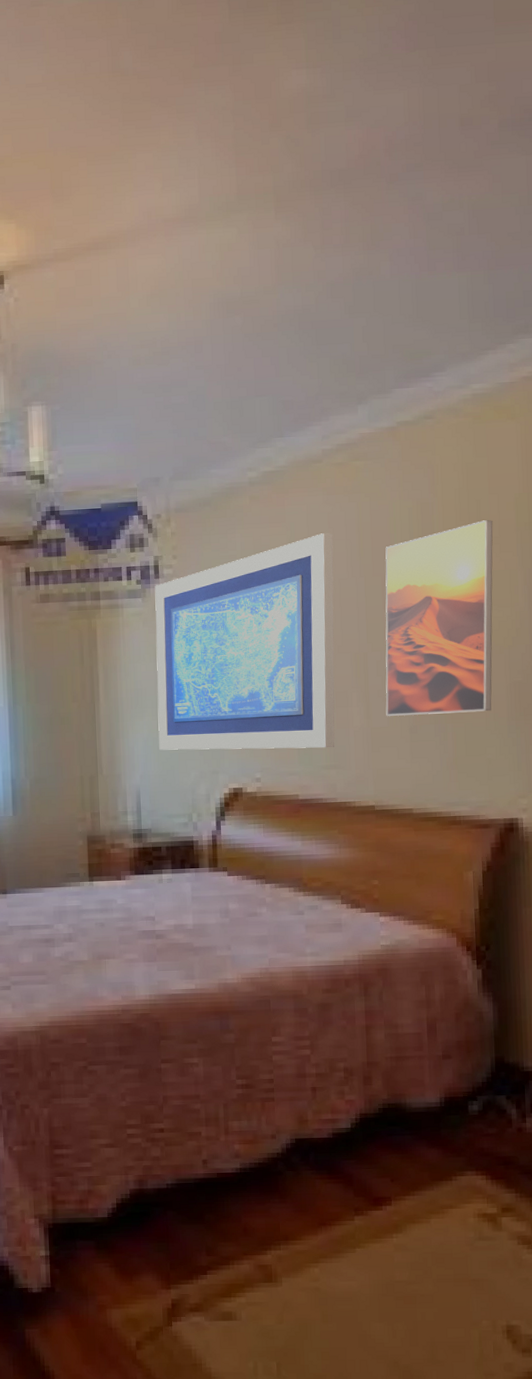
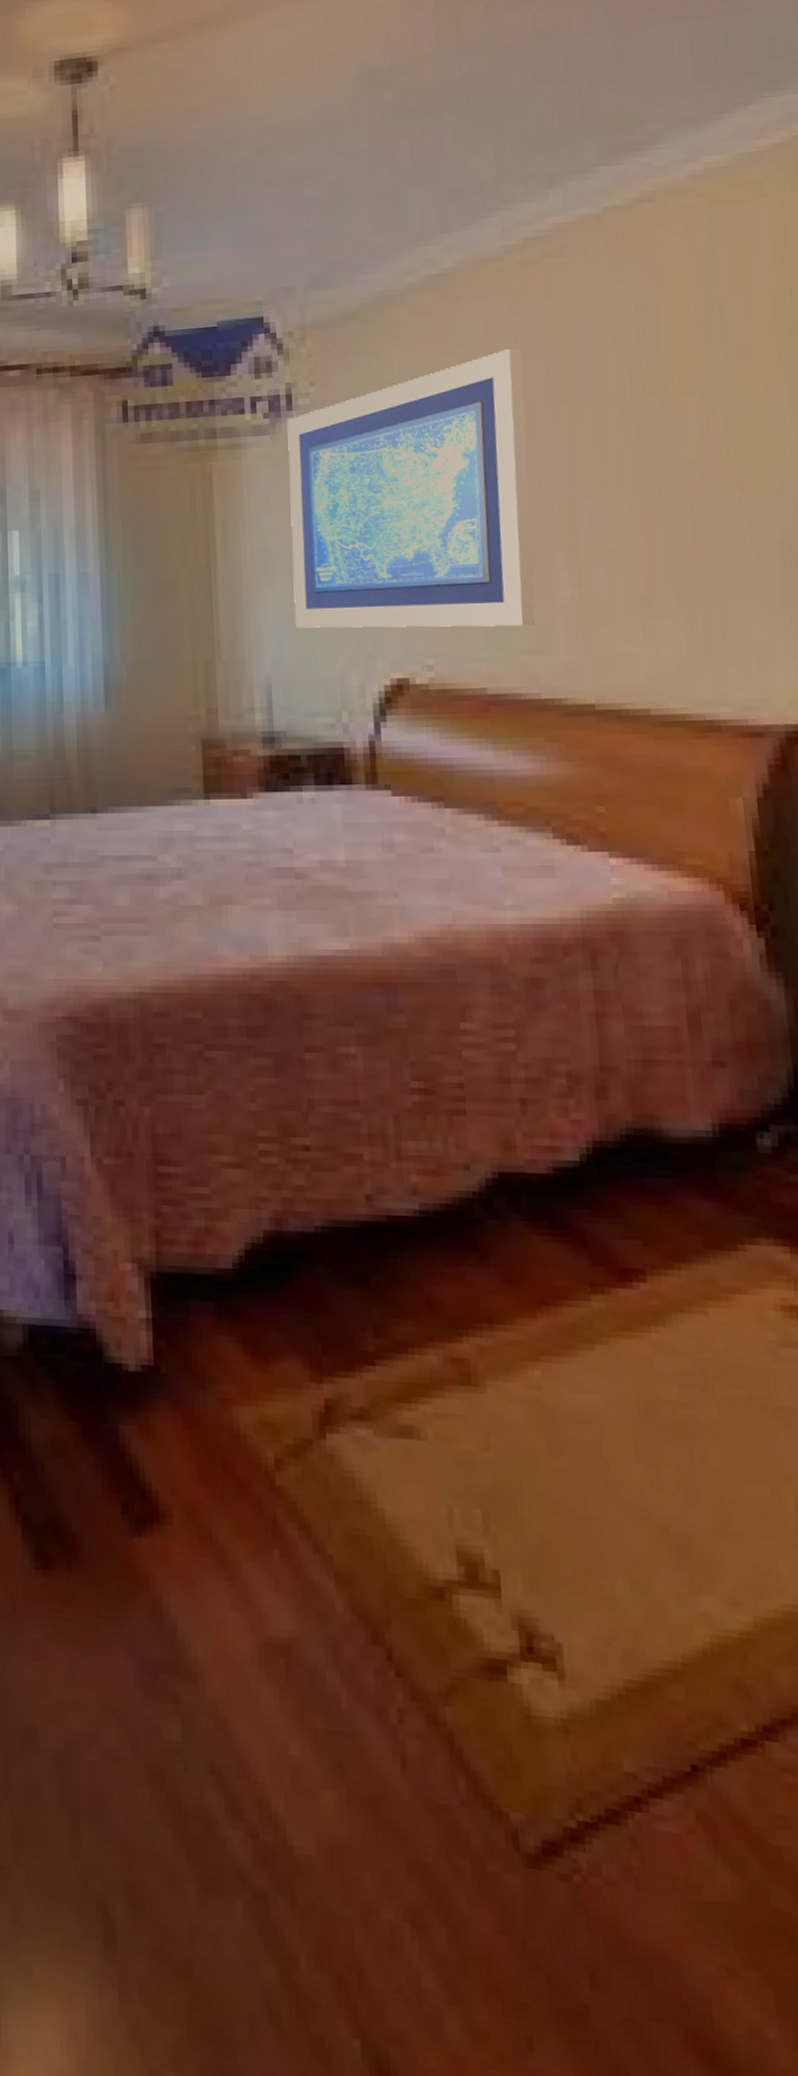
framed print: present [385,520,493,716] -> none [594,326,757,584]

